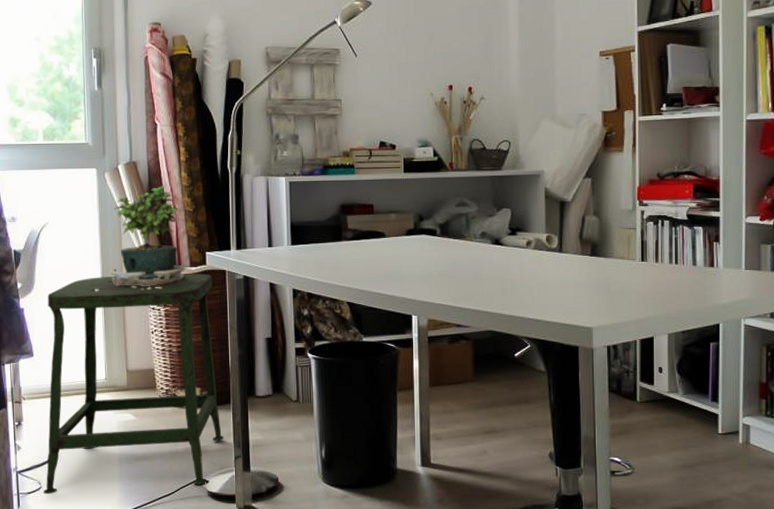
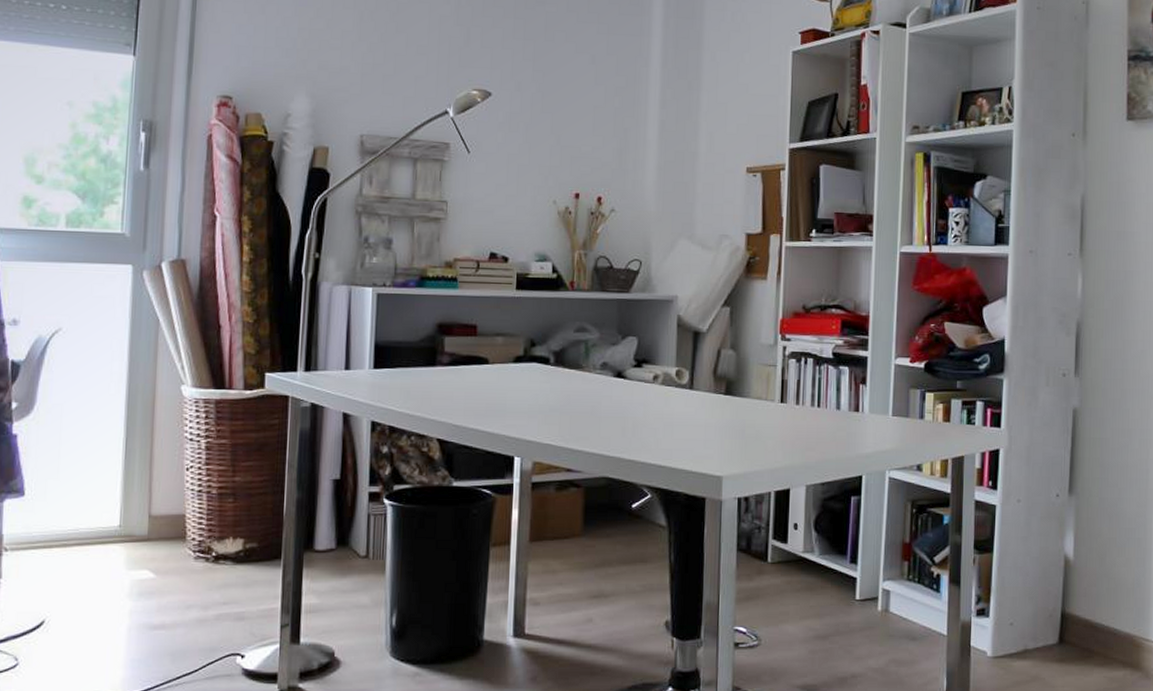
stool: present [43,273,224,495] -> none [20,398,271,674]
potted plant: present [110,184,187,291] -> none [138,289,240,417]

